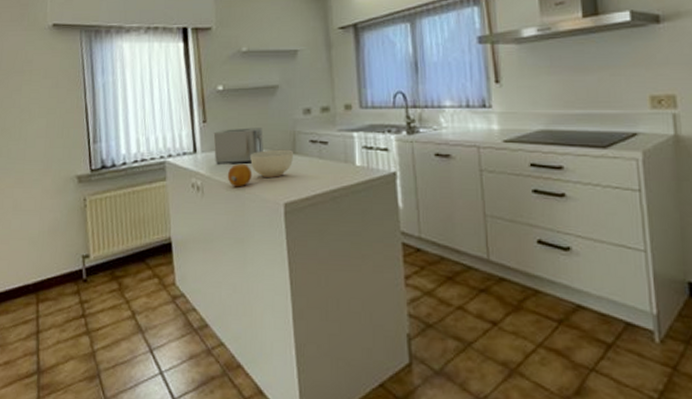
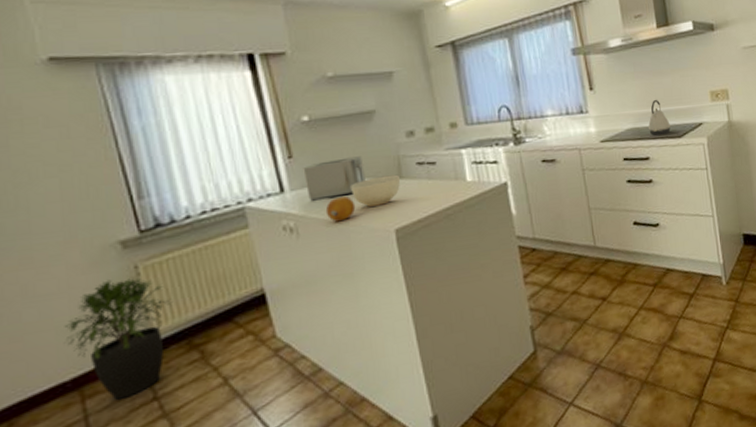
potted plant: none [32,207,106,310] -> present [63,278,173,400]
kettle: none [563,99,594,142] -> present [648,99,671,136]

